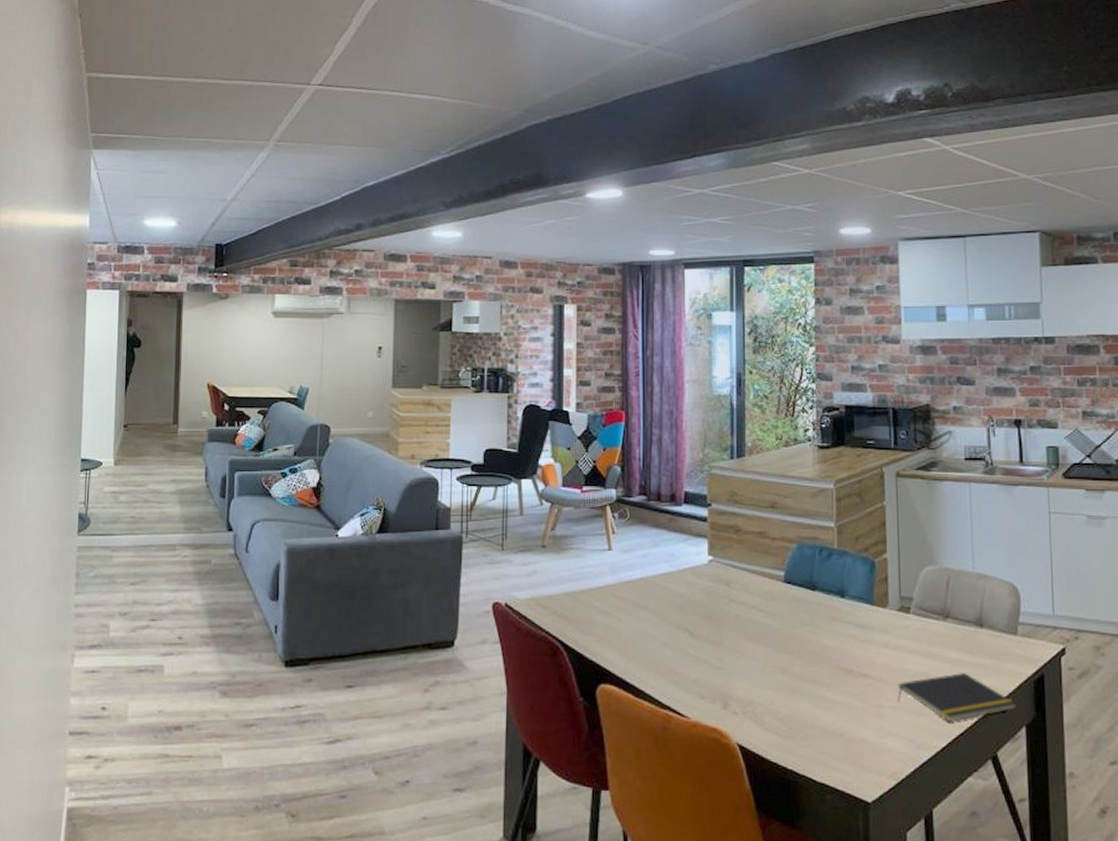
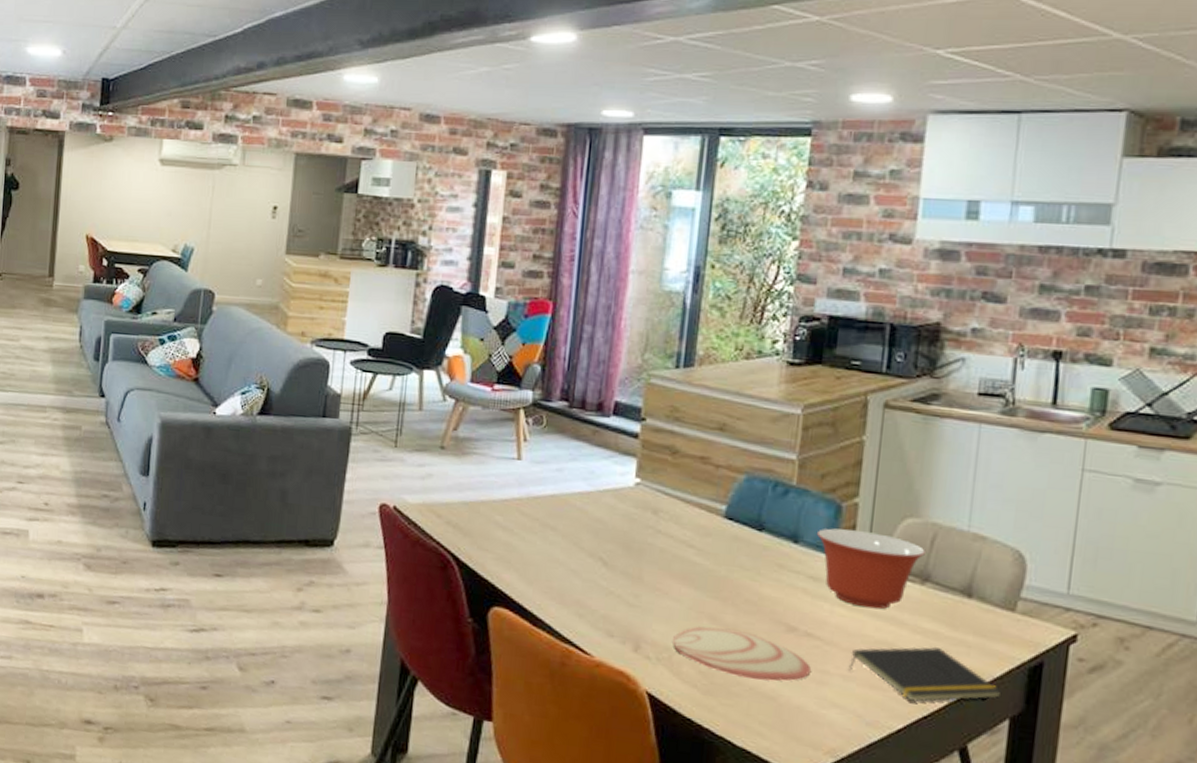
plate: none [754,678,868,720] -> present [673,626,811,681]
mixing bowl: none [858,581,943,646] -> present [816,528,926,609]

